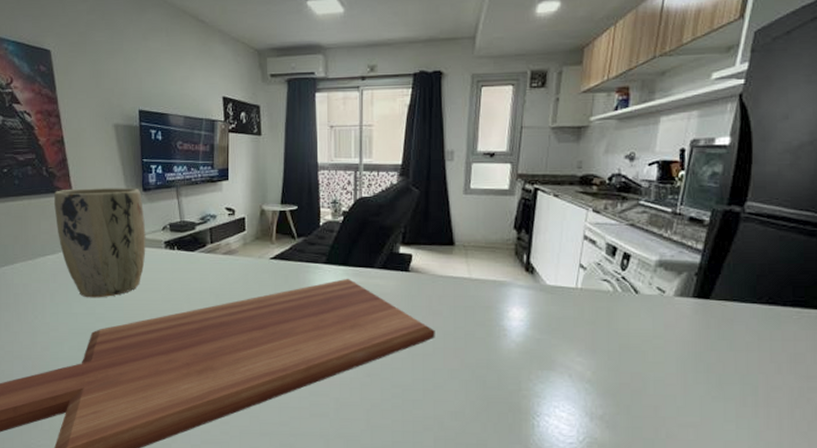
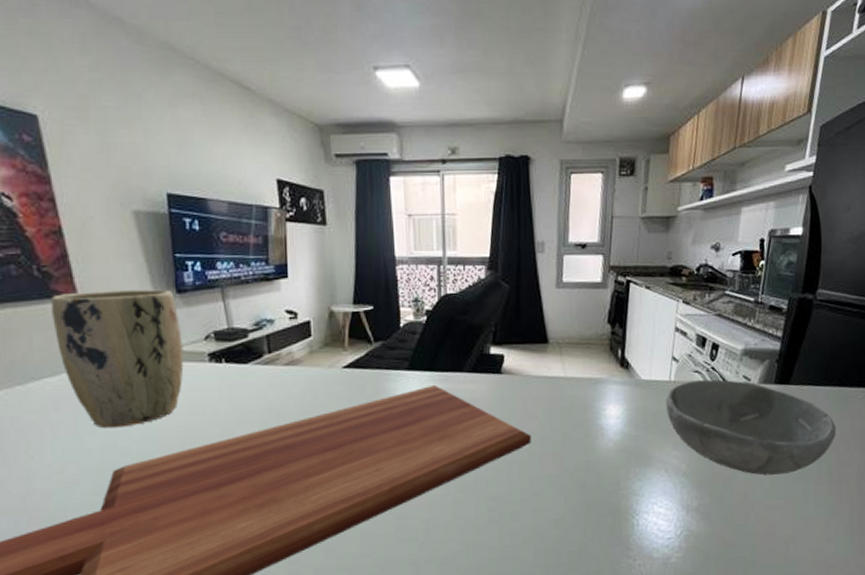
bowl: none [572,289,765,391] -> present [666,379,837,476]

